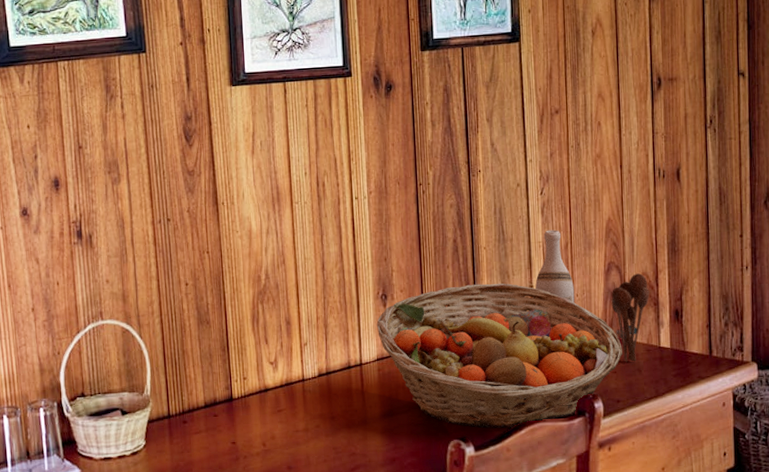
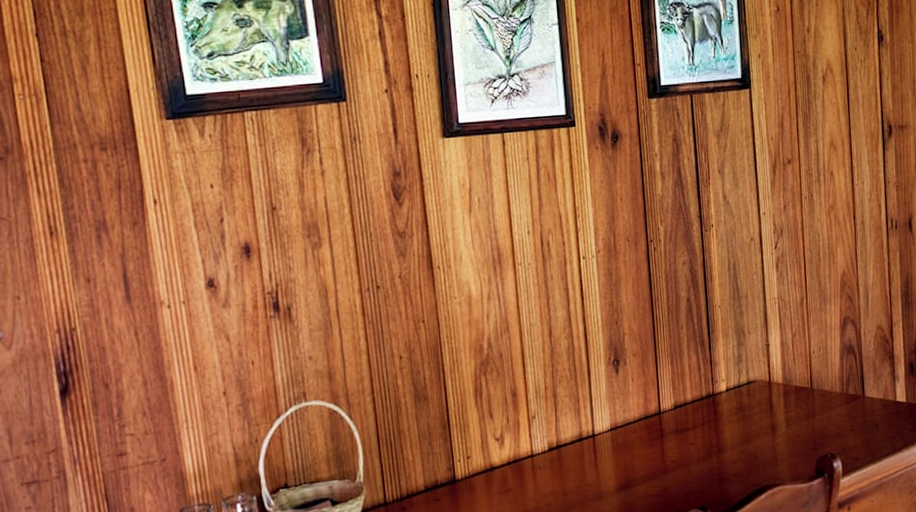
fruit basket: present [376,283,623,428] -> none [608,342,860,495]
wine bottle: present [535,229,575,303] -> none [771,285,811,360]
utensil holder: present [611,273,650,362] -> none [847,327,885,419]

